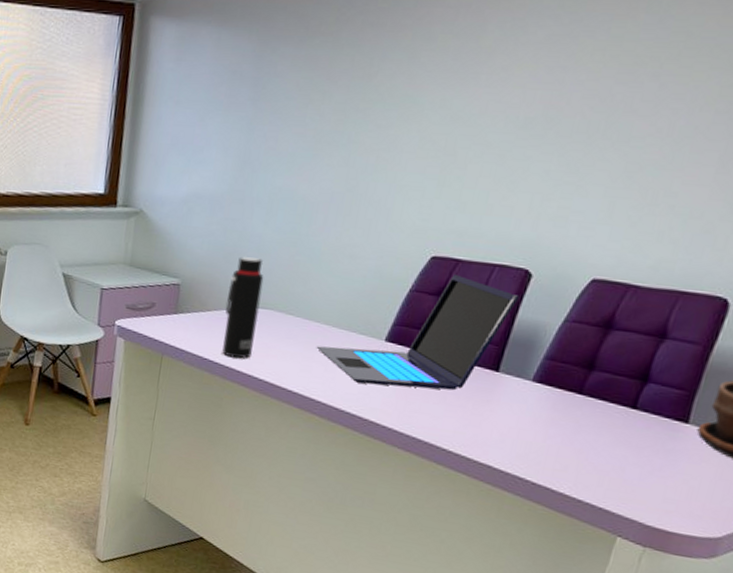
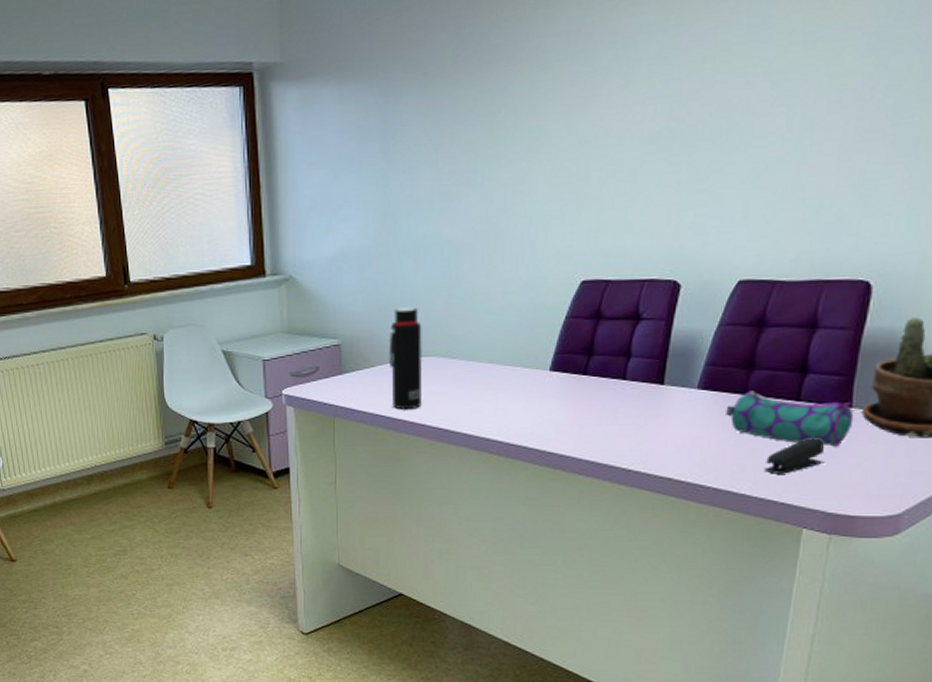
laptop: present [316,275,520,390] -> none [484,296,672,416]
pencil case: none [557,391,689,461] -> present [726,391,854,447]
stapler: none [587,447,653,480] -> present [764,438,825,474]

